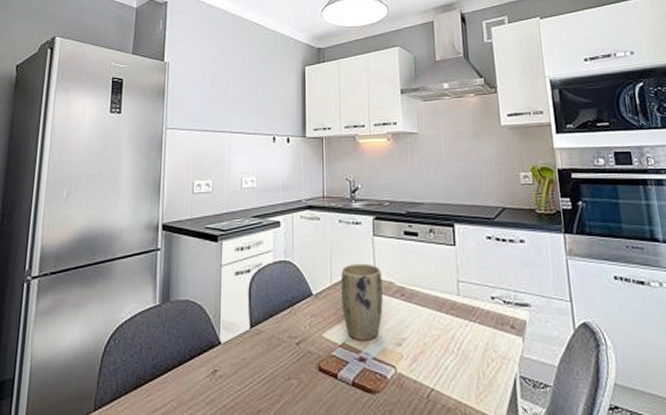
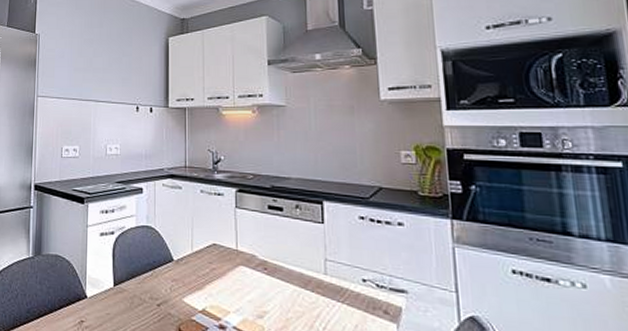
plant pot: present [341,263,383,341] -> none [202,234,244,310]

